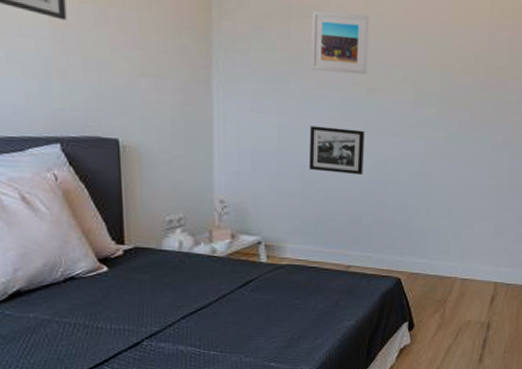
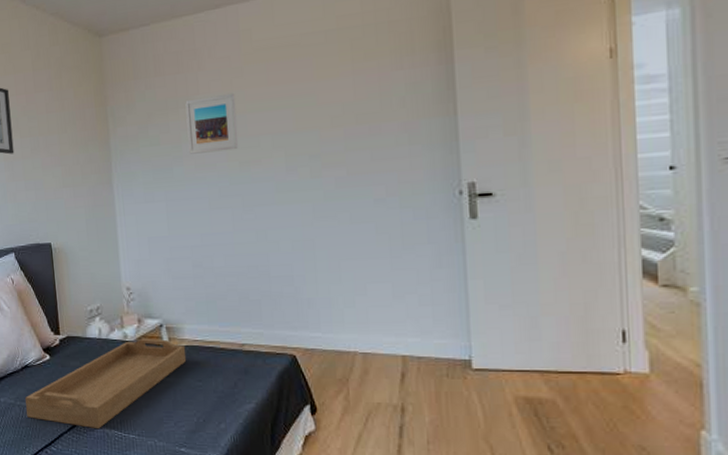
serving tray: none [68,254,286,347] -> present [25,338,187,430]
picture frame: present [308,125,364,175] -> none [194,203,246,250]

